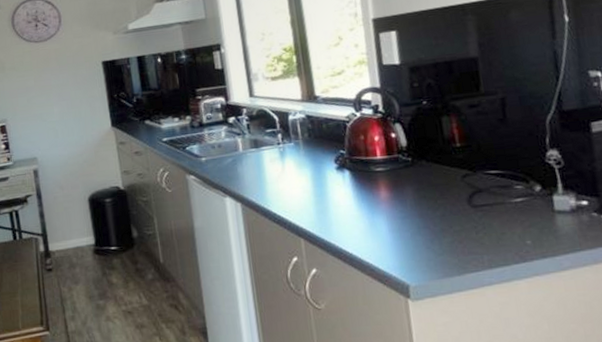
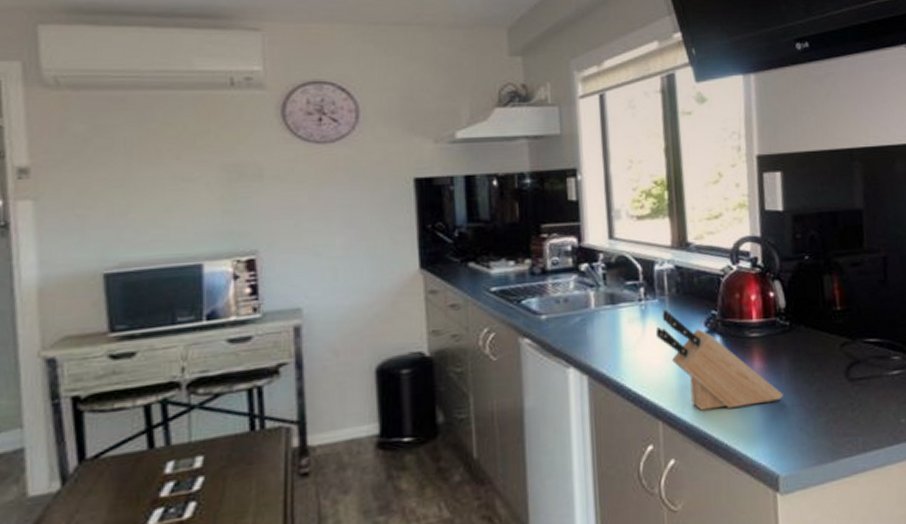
knife block: none [293,150,409,231] -> present [655,308,783,411]

